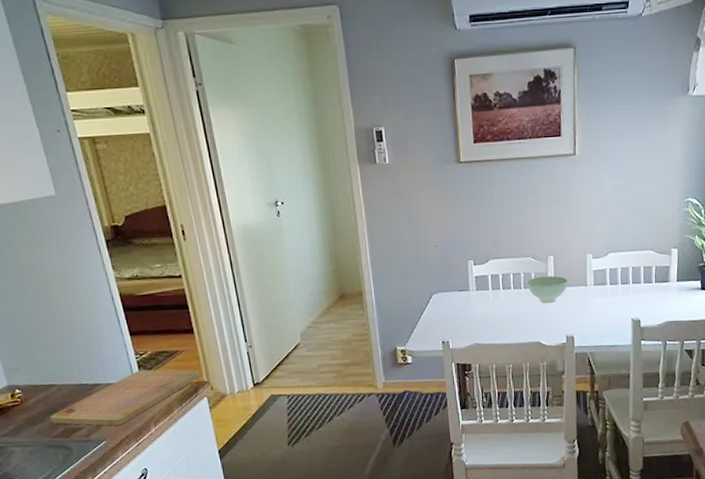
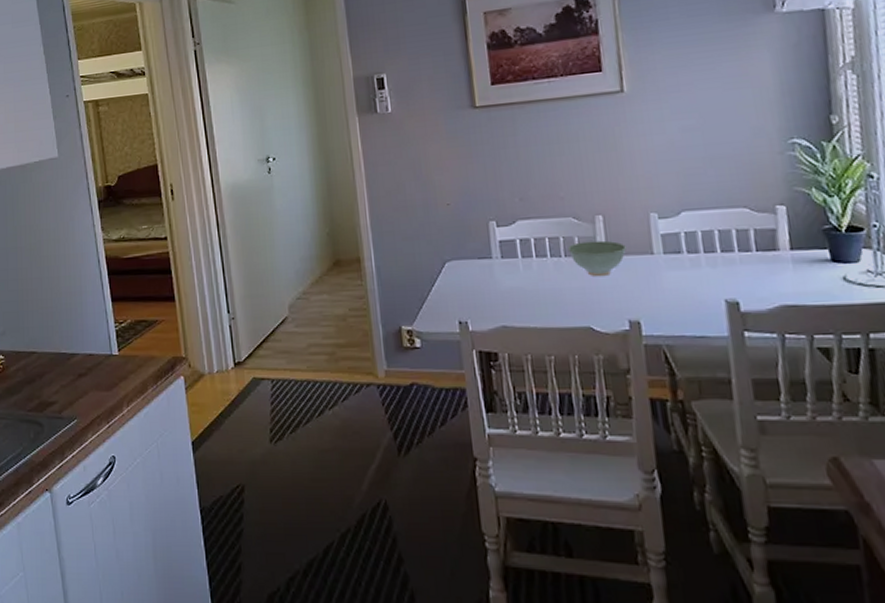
cutting board: present [50,369,201,426] -> none [27,340,179,403]

